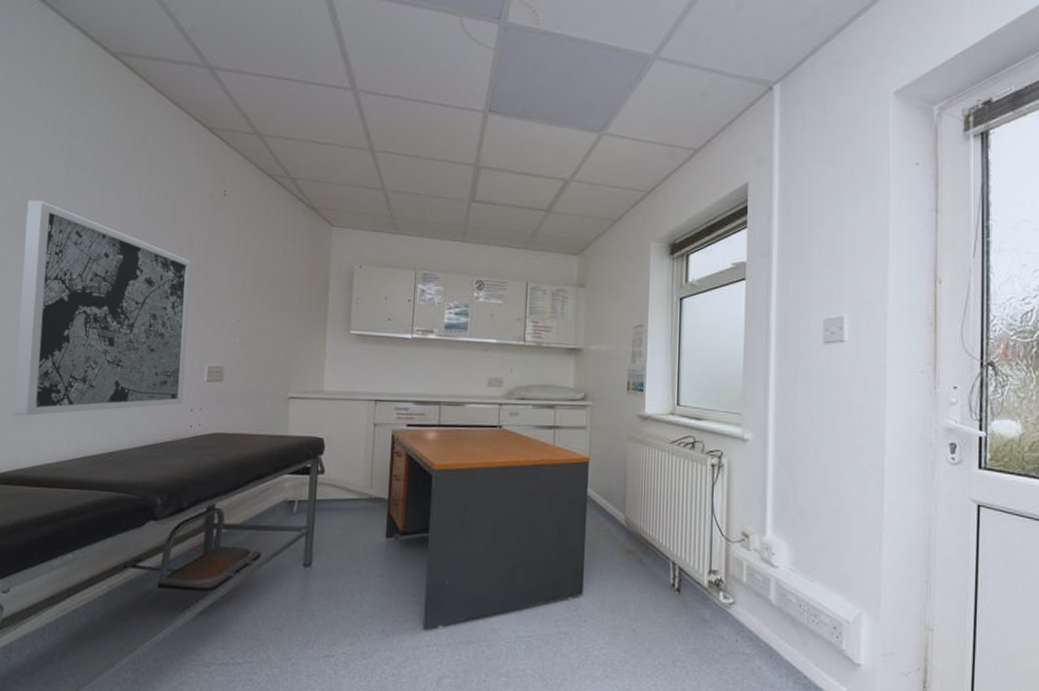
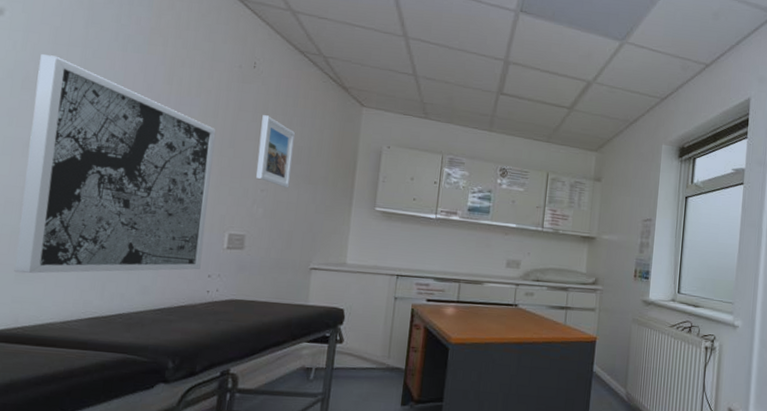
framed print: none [232,243,267,316] -> present [256,115,295,189]

